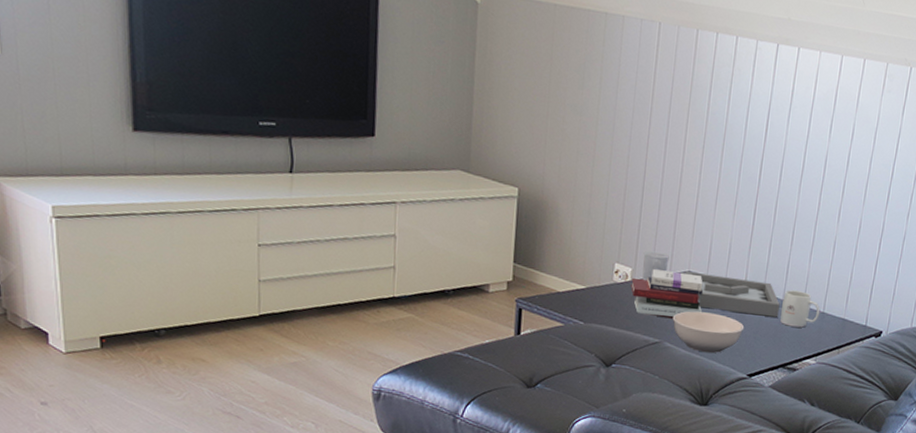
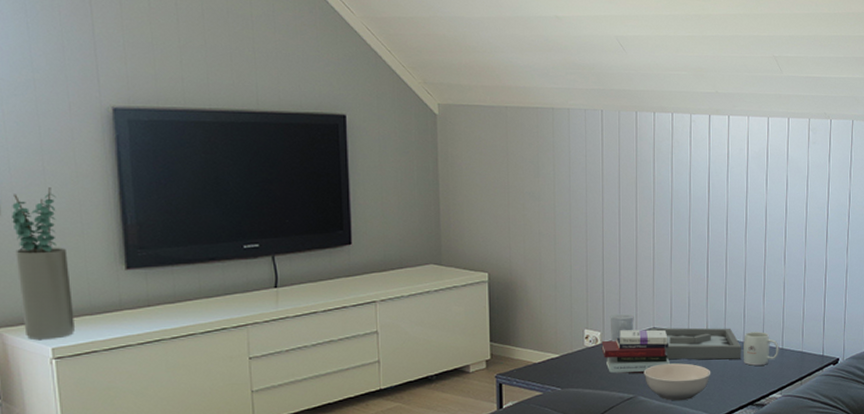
vase: none [14,29,78,197] -> present [12,187,76,341]

